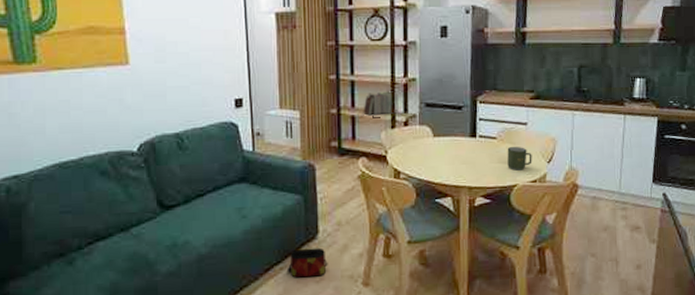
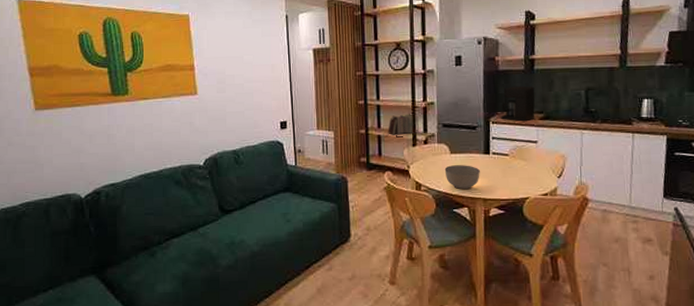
bag: present [286,247,328,278] -> none [324,249,359,275]
bowl: none [426,149,465,178] -> present [444,165,480,190]
coffee maker: none [489,61,526,102] -> present [501,86,535,122]
mug: present [507,146,532,171] -> none [519,162,543,185]

